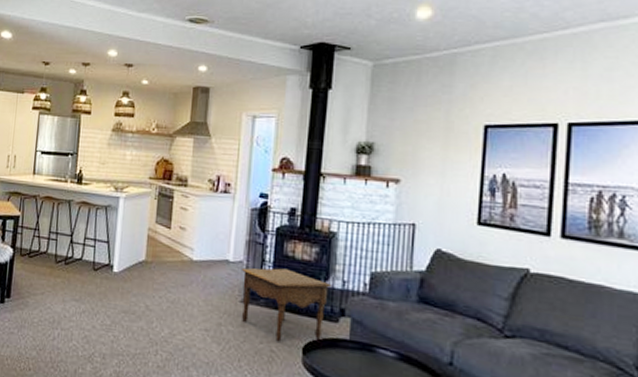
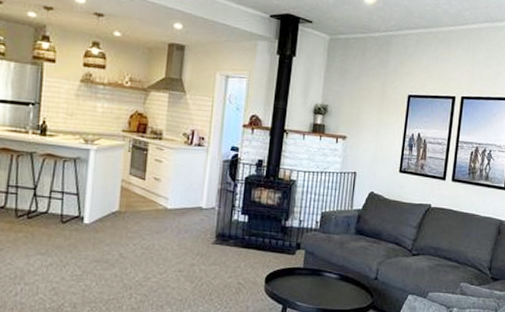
side table: present [241,268,332,342] -> none [213,212,291,275]

